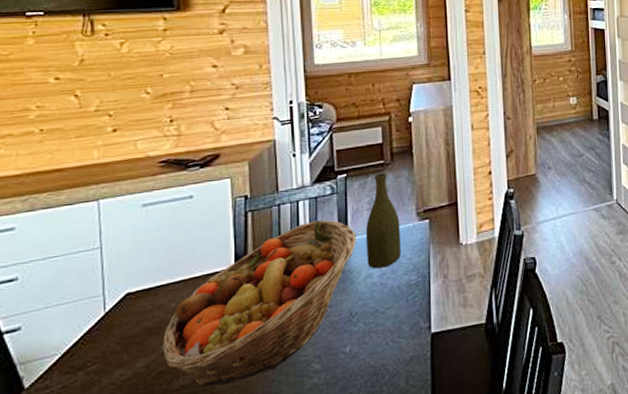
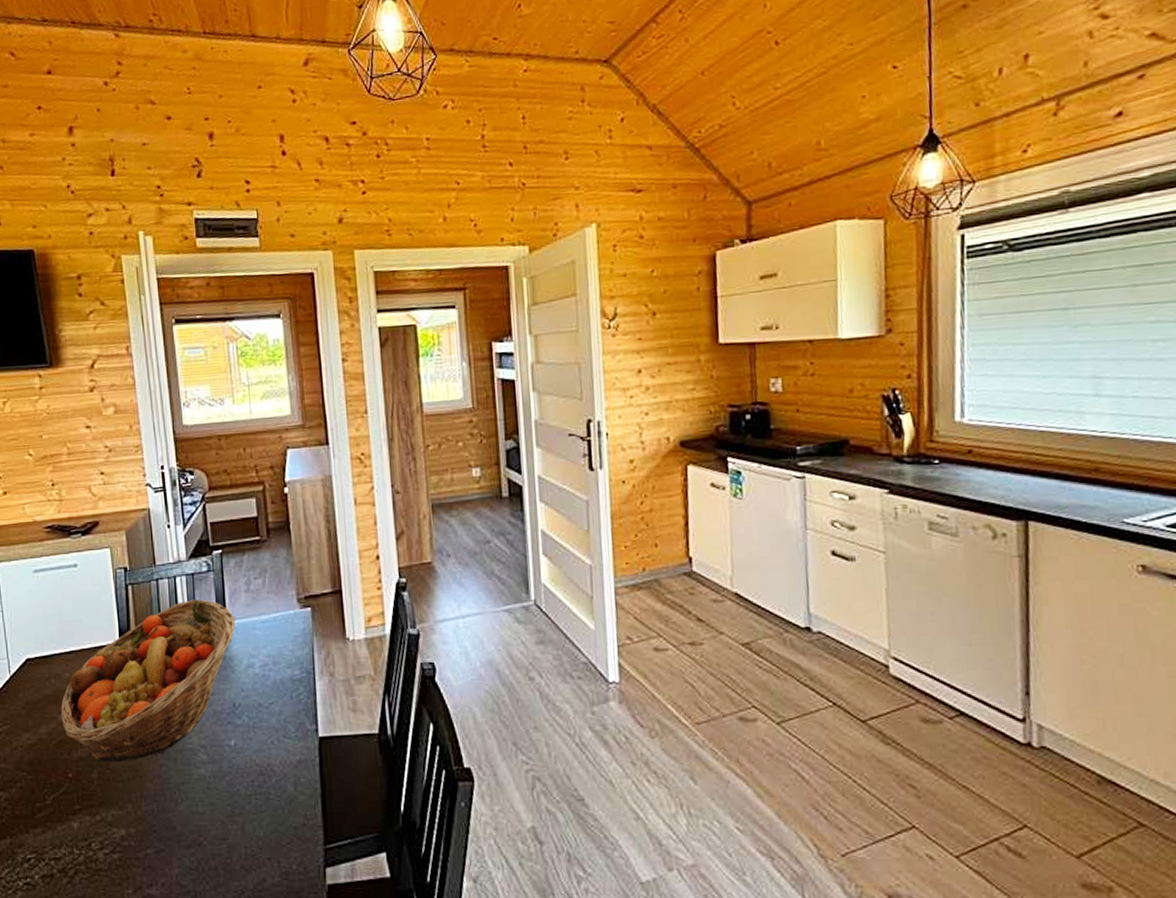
bottle: present [365,173,402,269] -> none [244,551,283,658]

